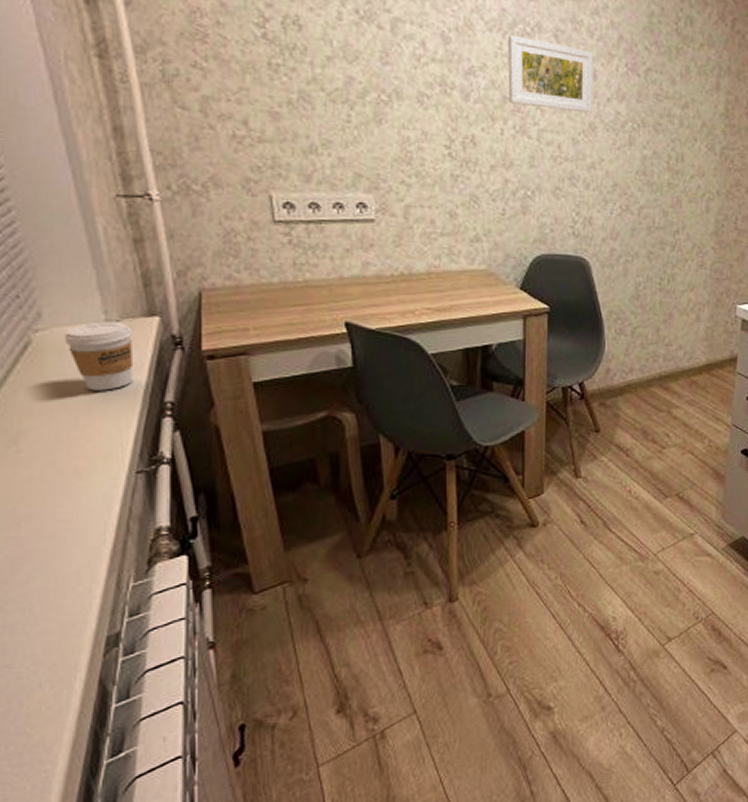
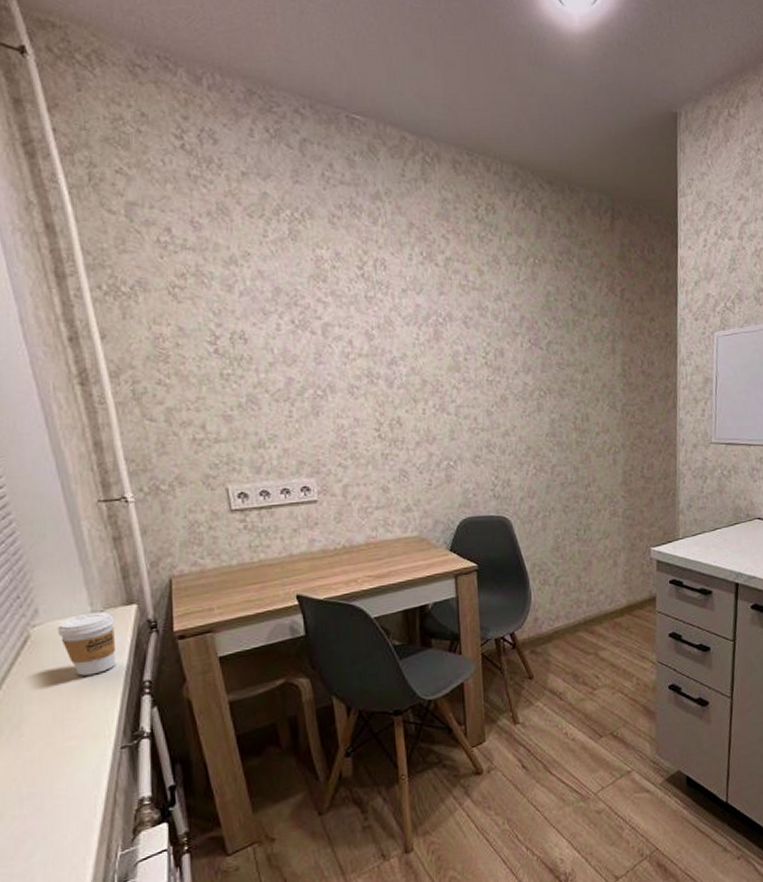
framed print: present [508,34,594,114] -> none [424,326,502,387]

